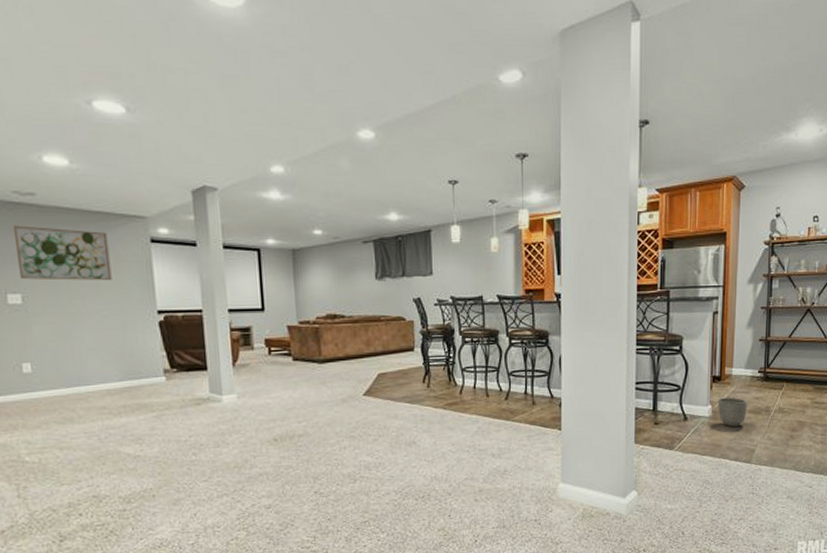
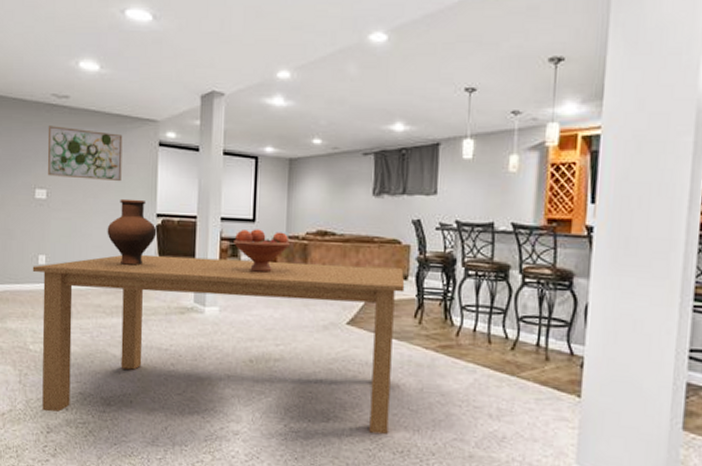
dining table: none [16,342,412,521] -> present [32,254,405,434]
vase: none [102,297,160,364] -> present [107,198,157,266]
fruit bowl: none [243,317,303,358] -> present [232,229,291,273]

